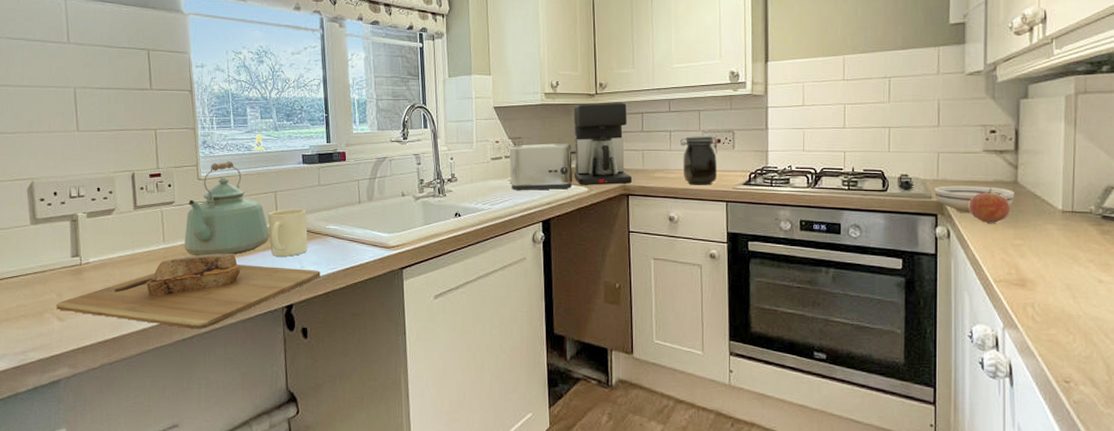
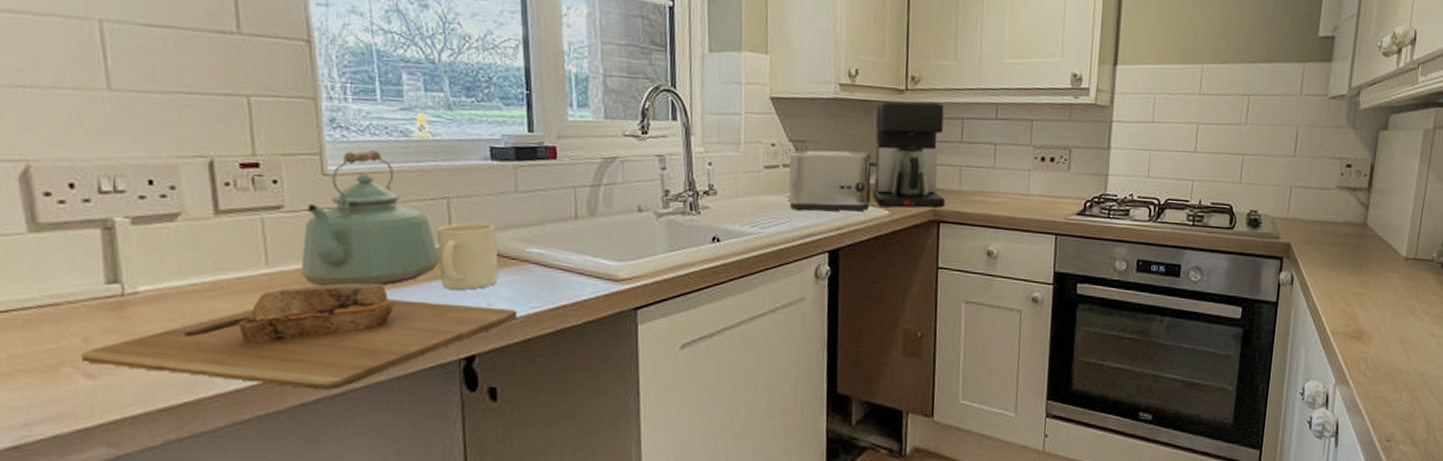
jar: present [680,136,718,185] -> none [1007,151,1052,214]
bowl: present [934,185,1015,214] -> none [1282,225,1363,258]
fruit: present [968,187,1011,223] -> none [1315,229,1357,269]

